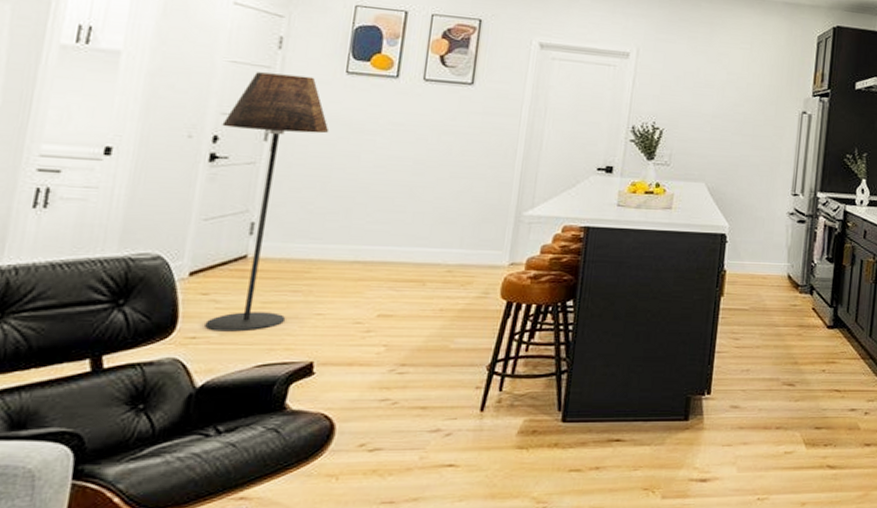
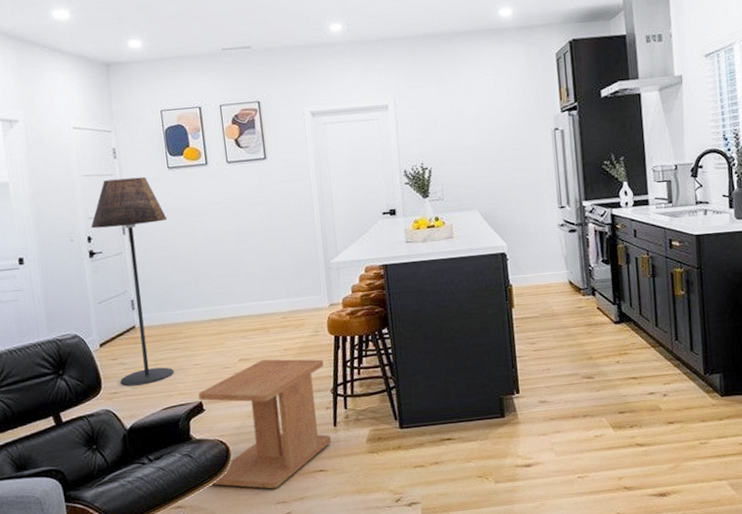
side table: none [300,319,487,484] -> present [198,359,332,489]

